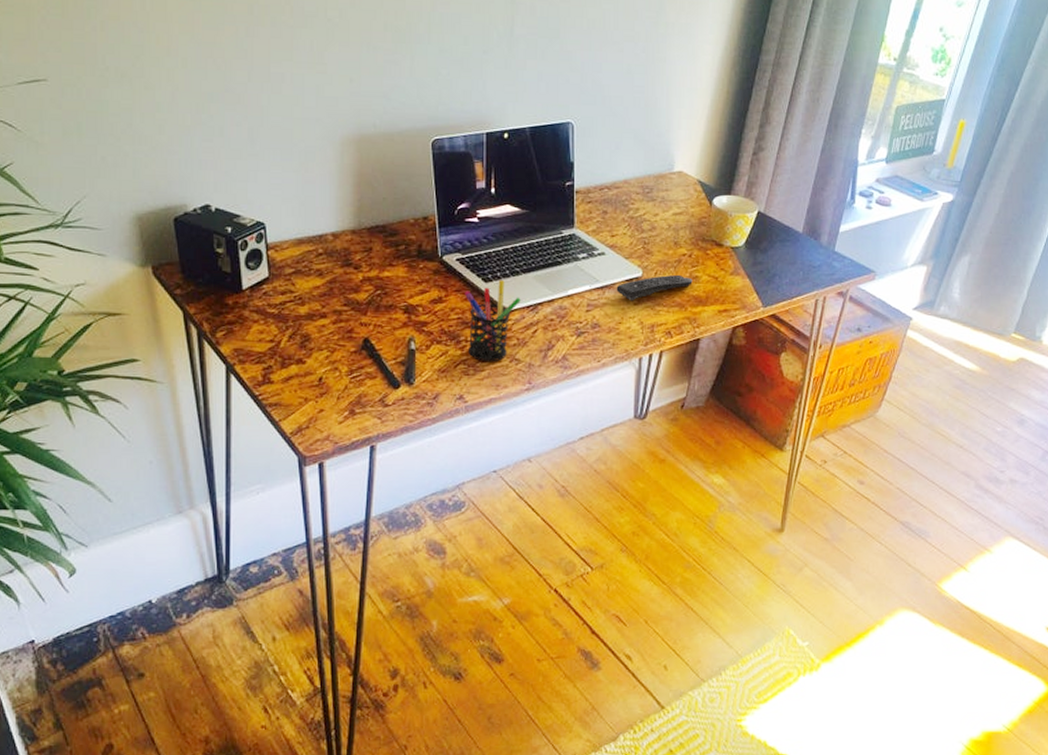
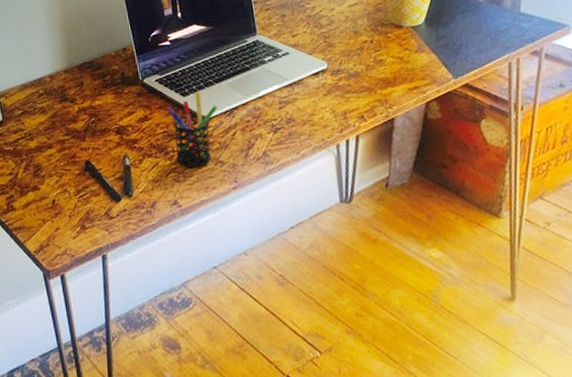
remote control: present [616,274,693,301] -> none [304,61,378,93]

